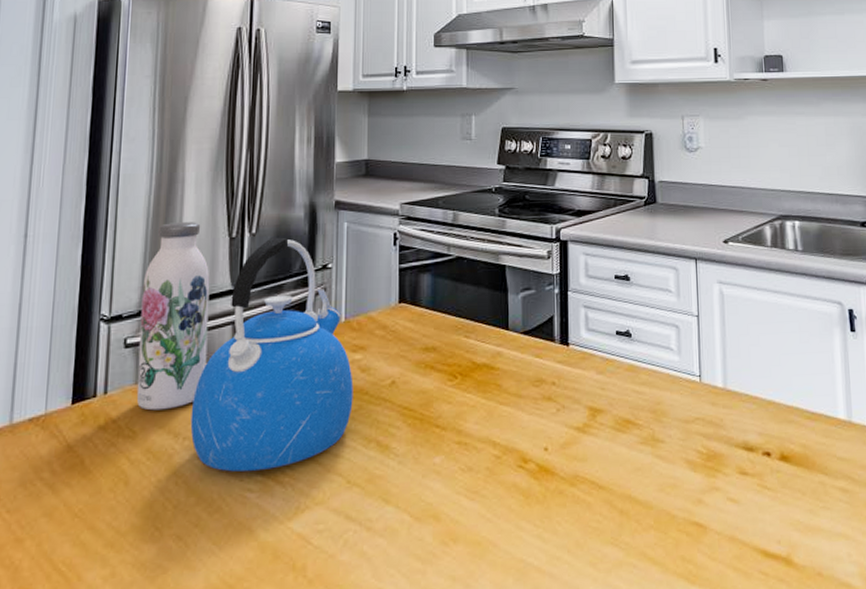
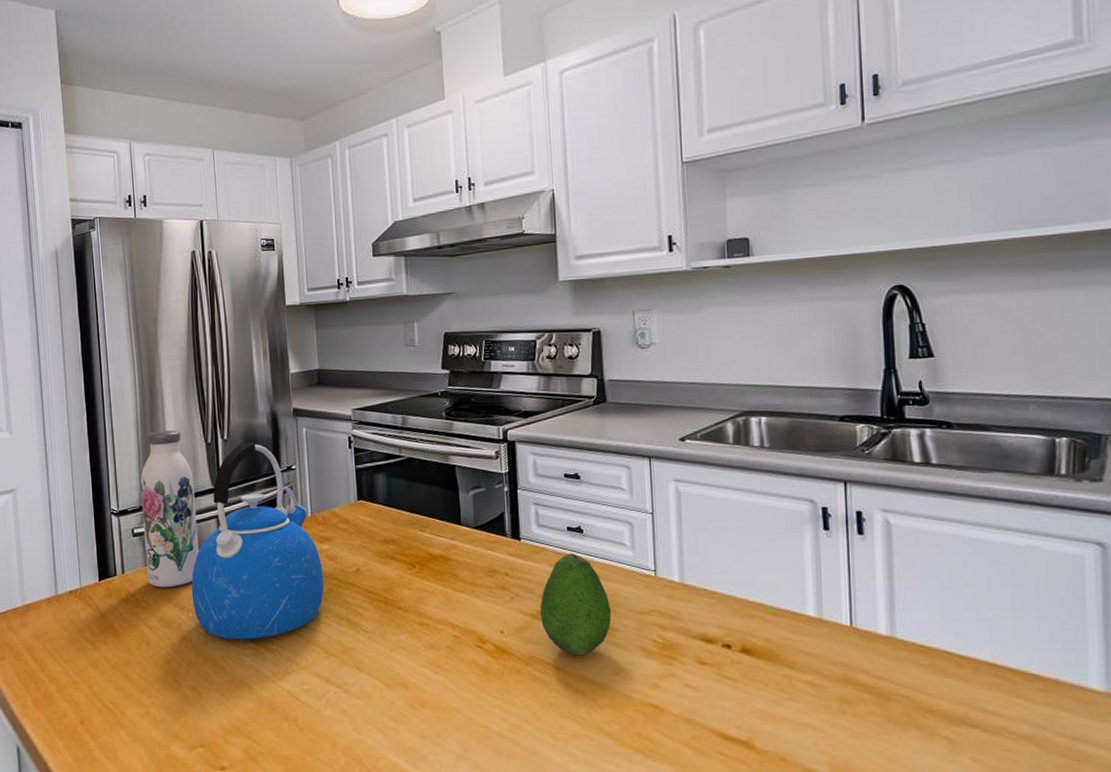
fruit: none [585,359,658,471] -> present [539,553,612,655]

